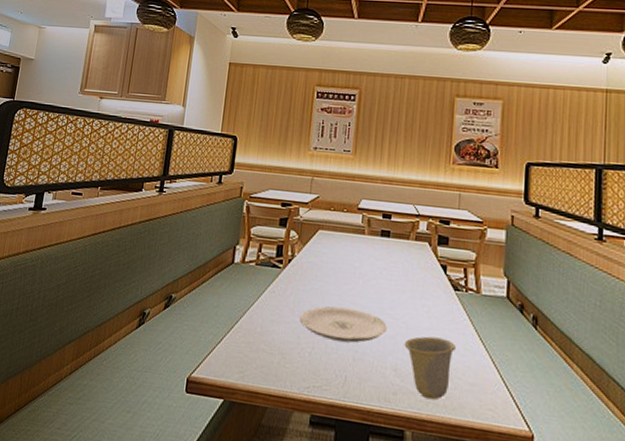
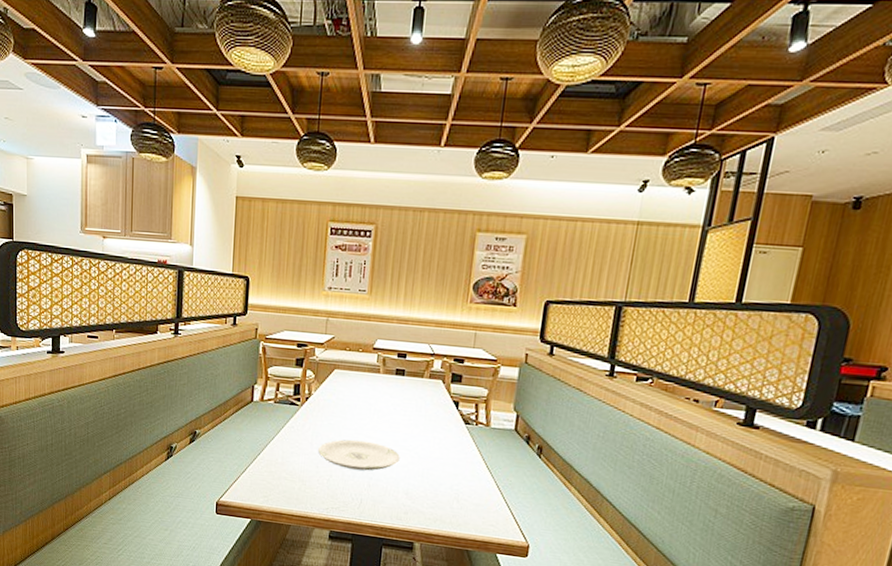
cup: present [404,336,456,400] -> none [415,464,464,518]

